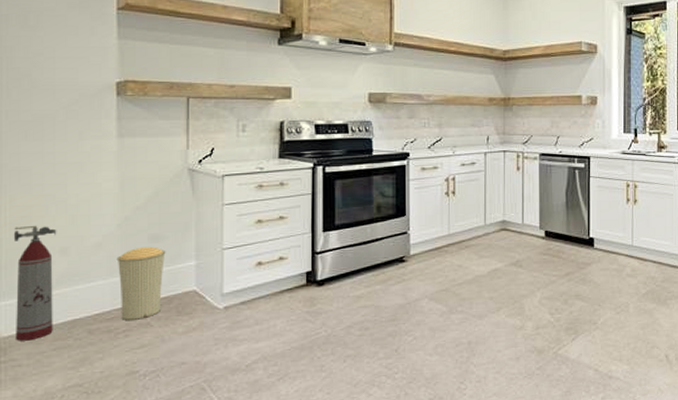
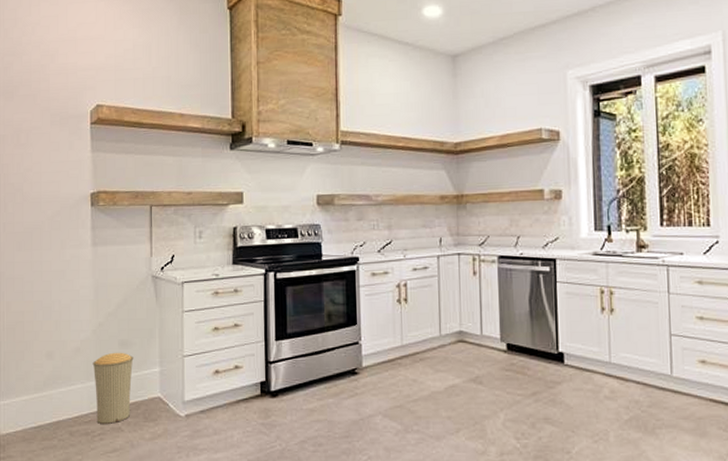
fire extinguisher: present [13,225,57,341] -> none [9,329,44,439]

